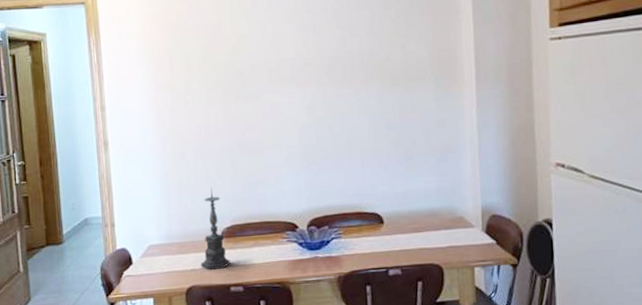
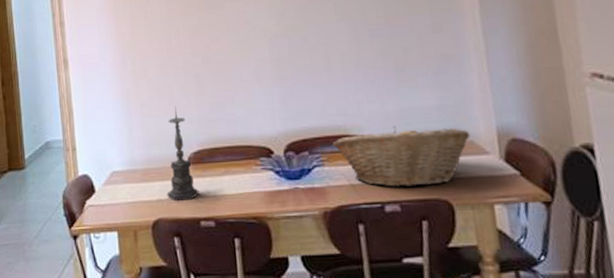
fruit basket: none [349,205,461,255] -> present [333,126,470,188]

